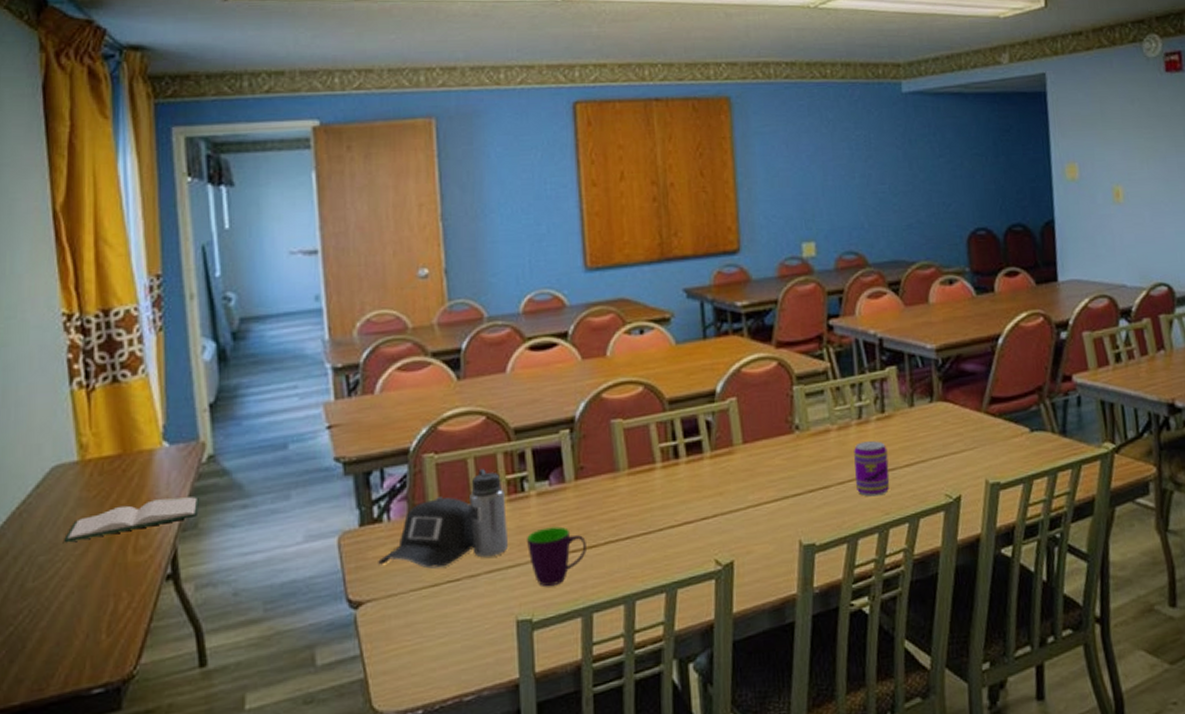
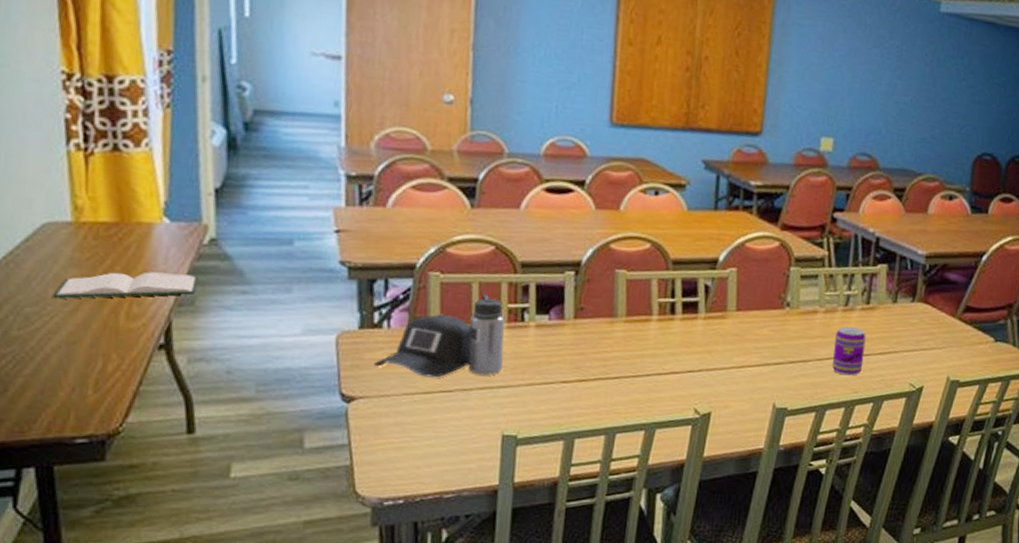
mug: present [527,526,586,587] -> none [520,357,577,410]

